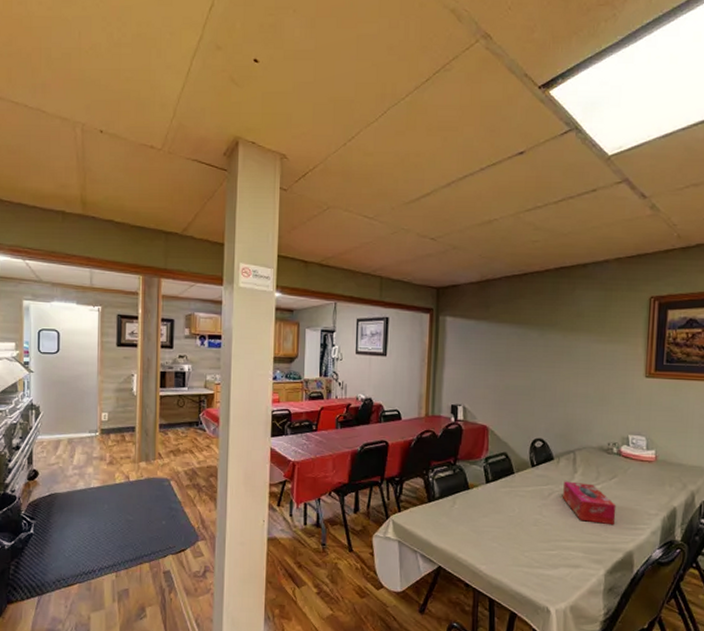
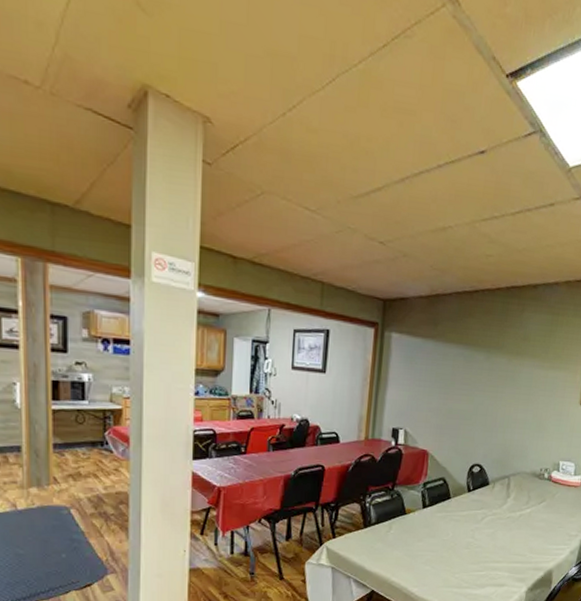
tissue box: present [563,481,616,526] -> none [495,505,542,547]

